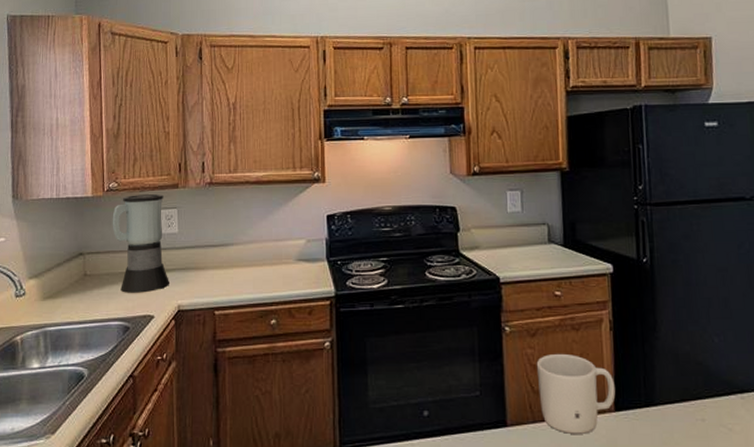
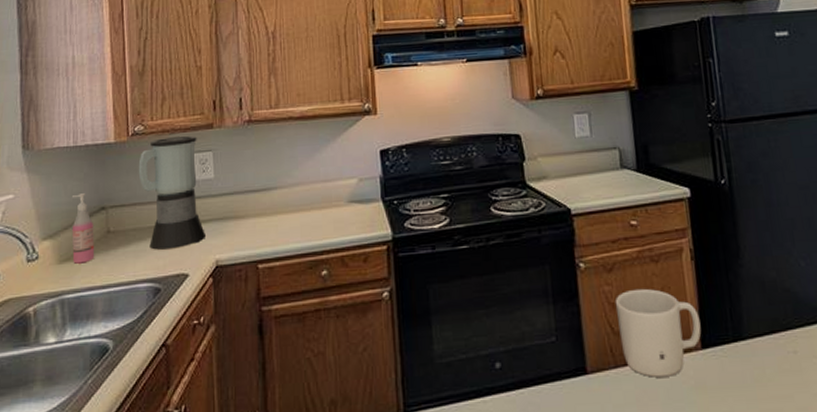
soap dispenser: none [53,240,74,301] -> present [71,193,95,264]

